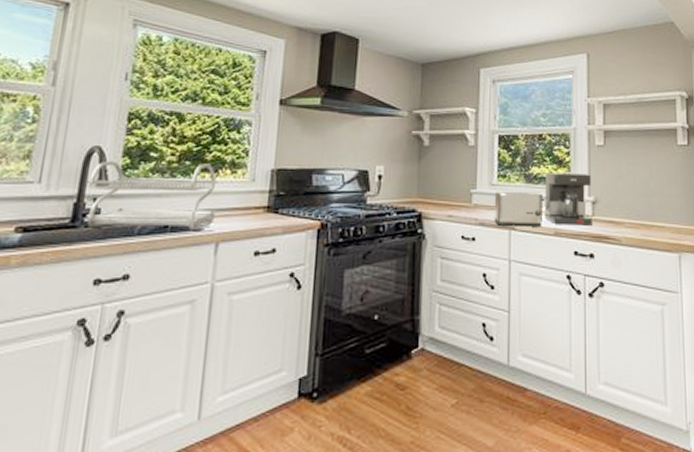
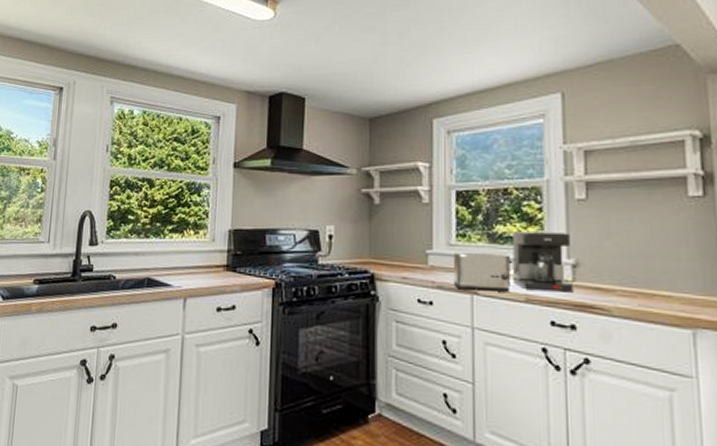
dish rack: present [85,160,217,231] -> none [81,223,184,287]

